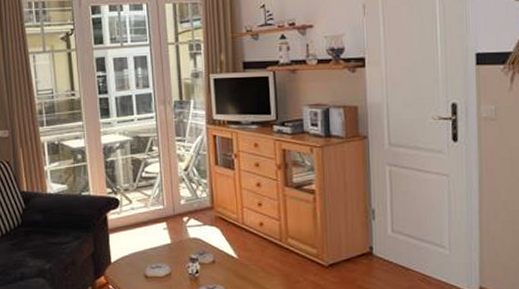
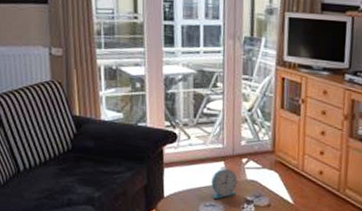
alarm clock: none [155,228,181,260] -> present [211,168,237,199]

